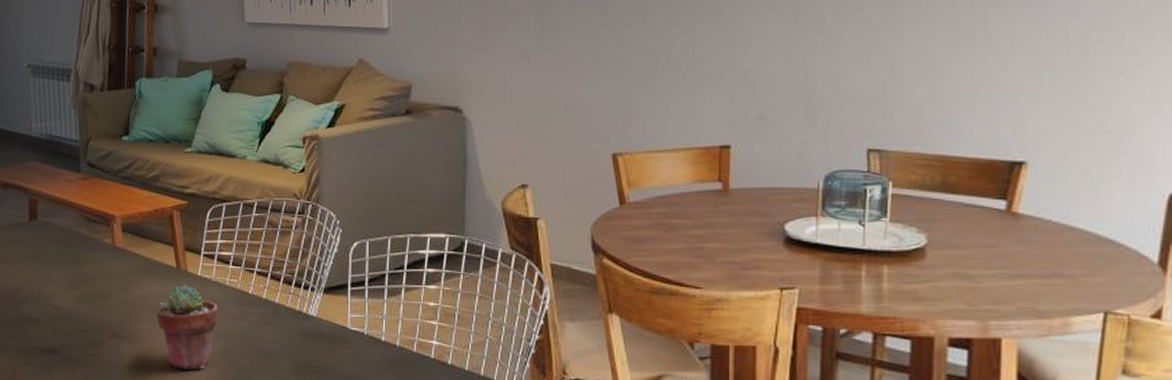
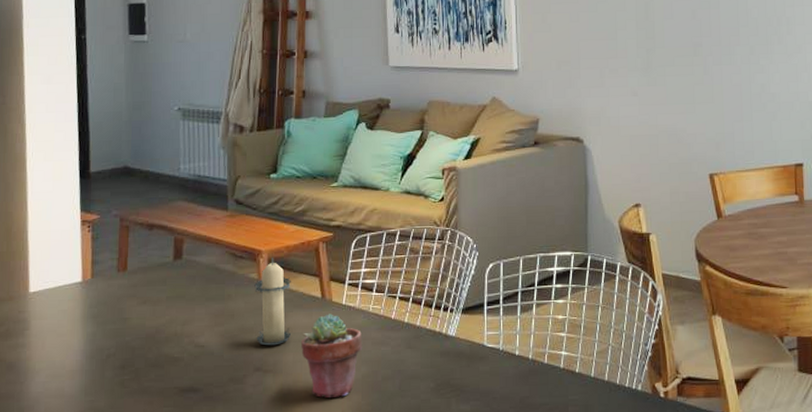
candle: none [109,223,146,313] -> present [254,257,291,346]

